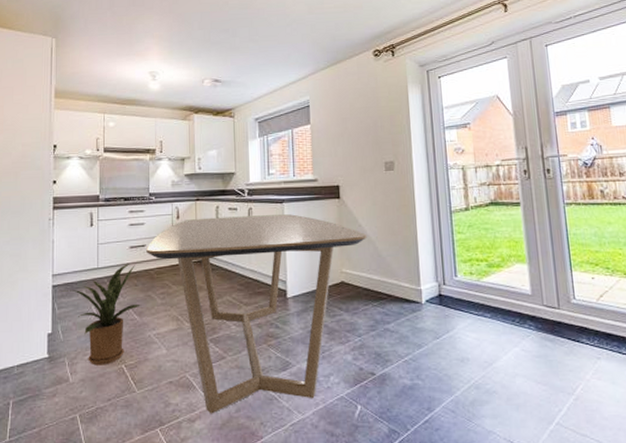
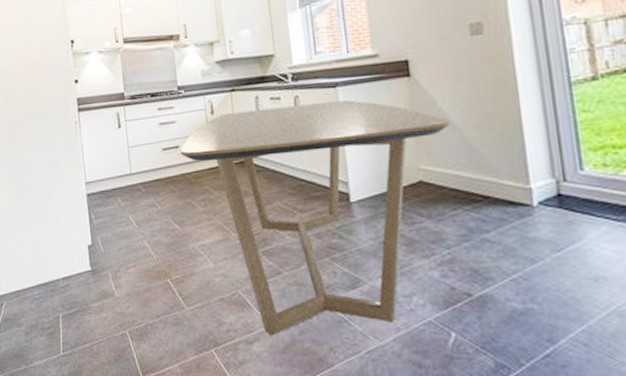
house plant: present [61,264,140,366] -> none [96,168,181,280]

